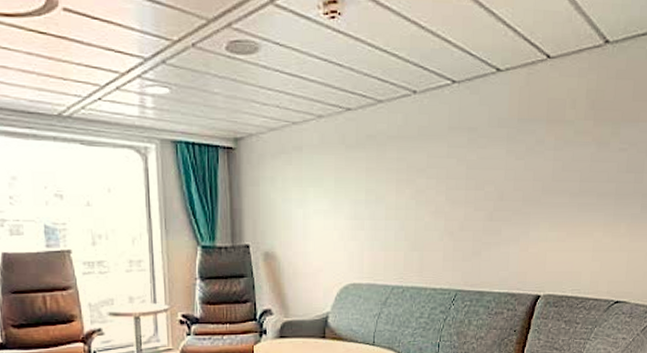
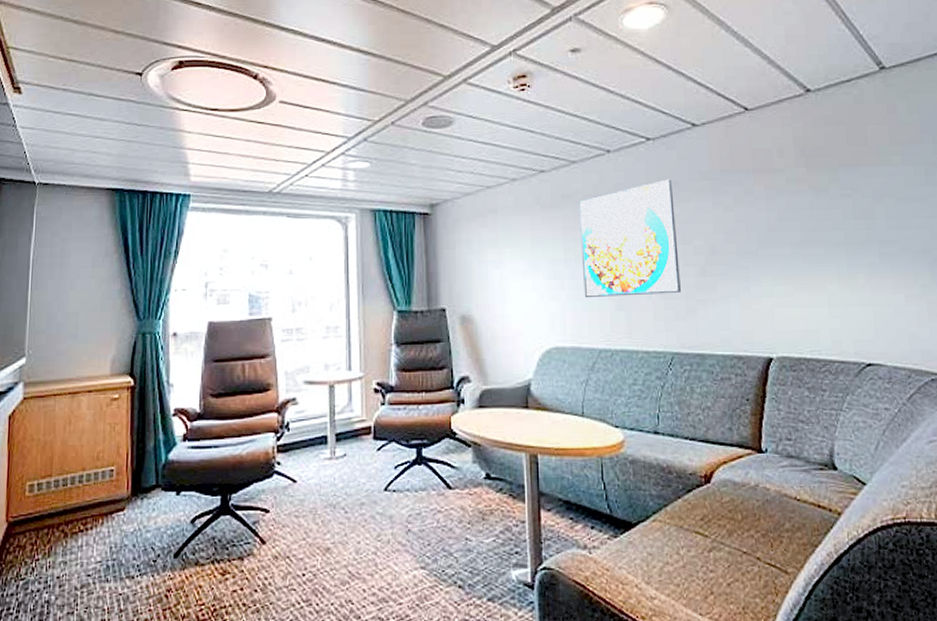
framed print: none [382,124,472,238] -> present [579,179,681,297]

